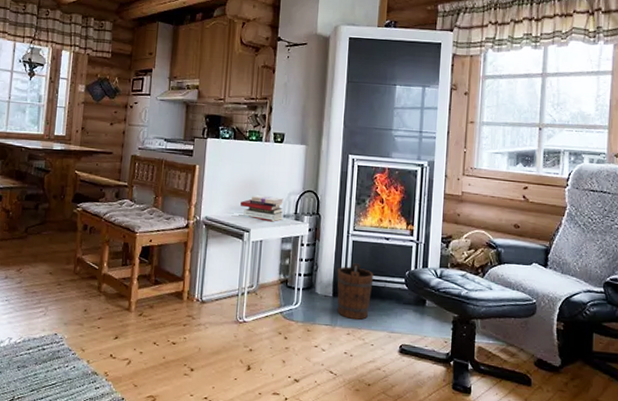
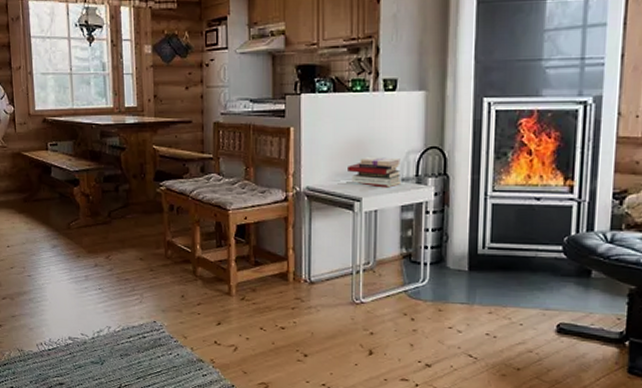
wooden bucket: present [337,263,374,320] -> none [473,230,521,296]

